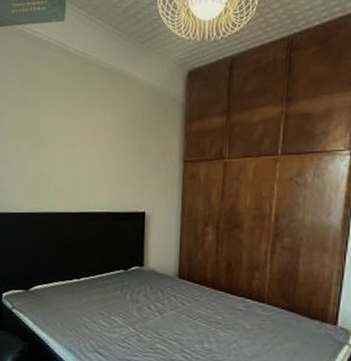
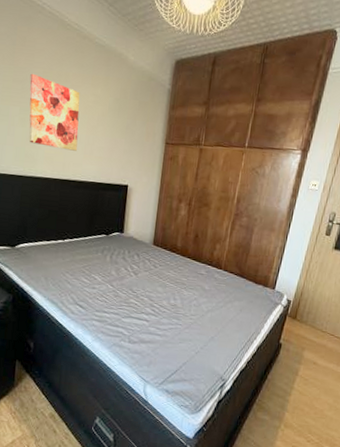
wall art: none [38,107,89,181] -> present [29,73,80,151]

